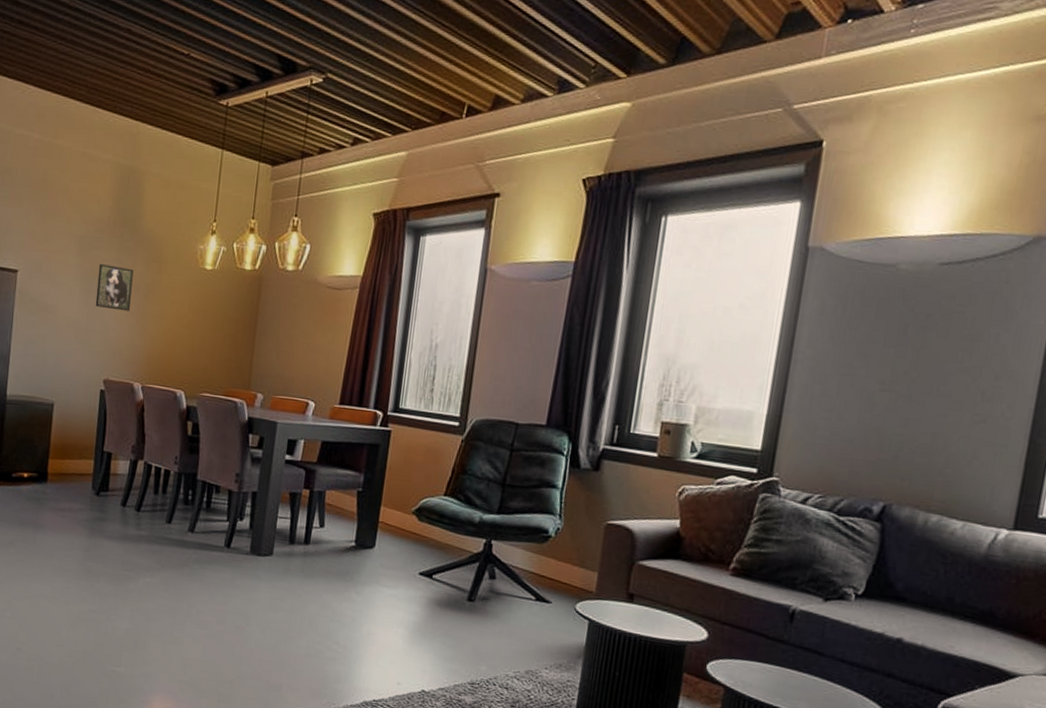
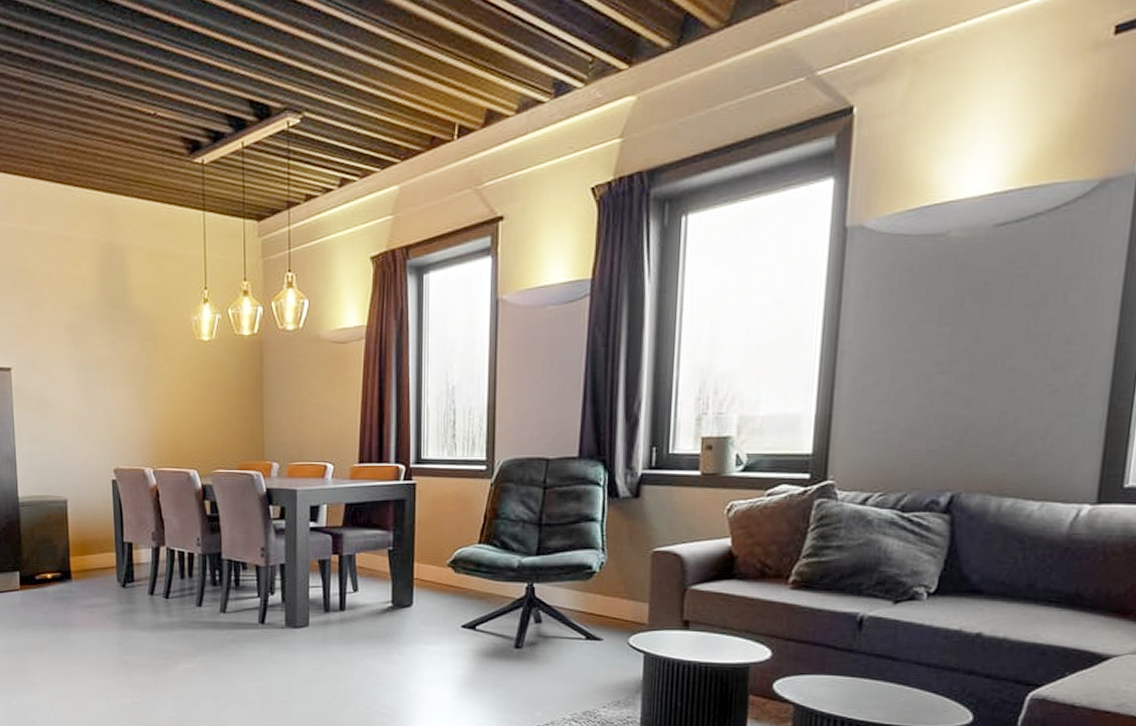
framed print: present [95,264,133,311] -> none [93,350,130,396]

